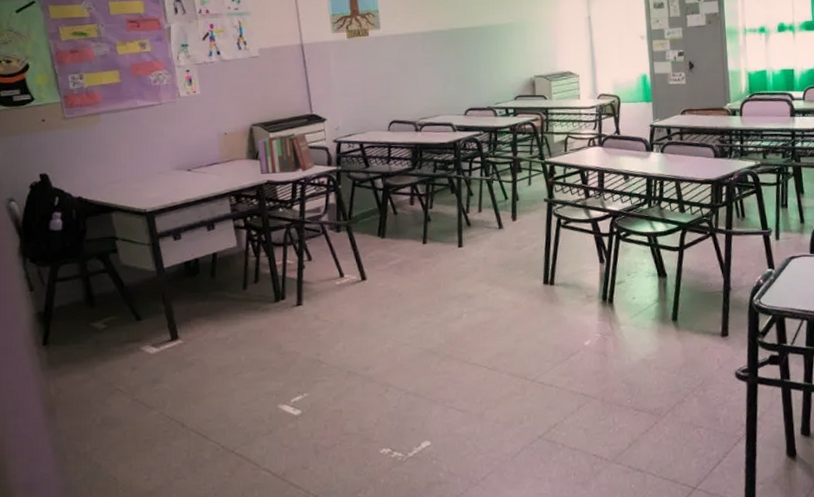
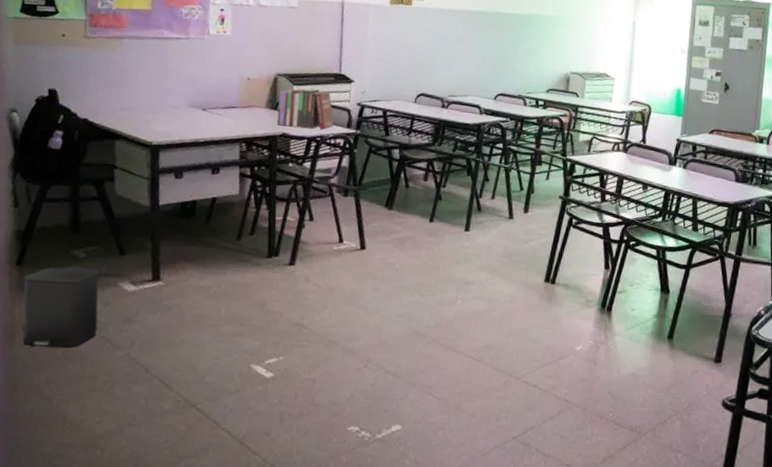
pedal bin: none [53,337,129,418] -> present [22,266,99,348]

